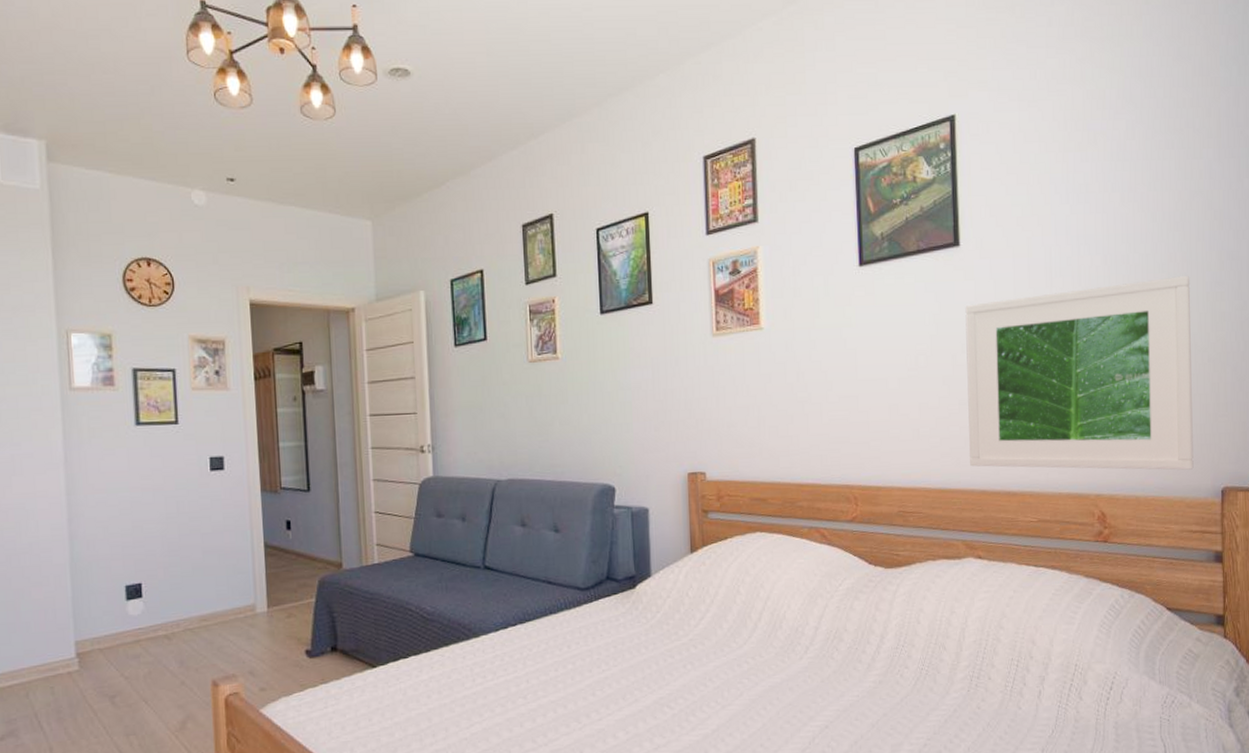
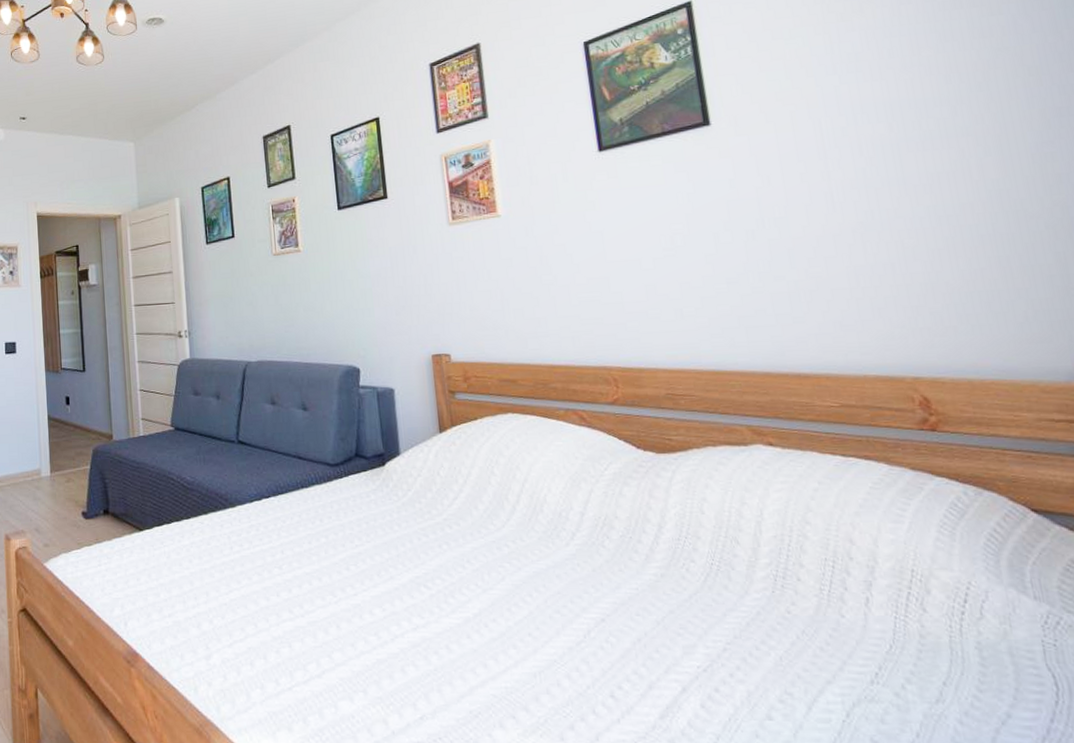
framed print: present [965,276,1194,470] -> none [723,138,1044,350]

